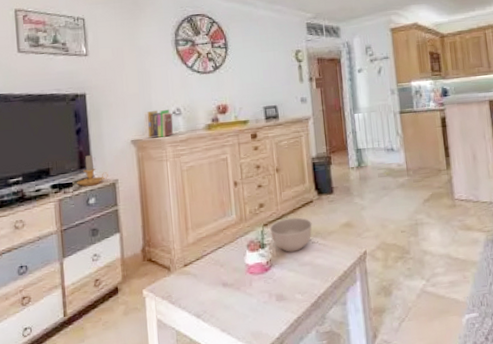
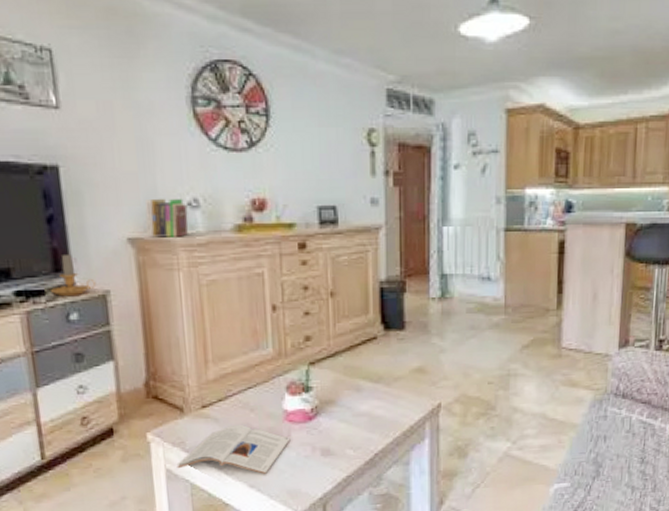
magazine: none [165,278,252,319] -> present [176,424,291,474]
bowl: present [270,217,312,252] -> none [318,357,374,399]

